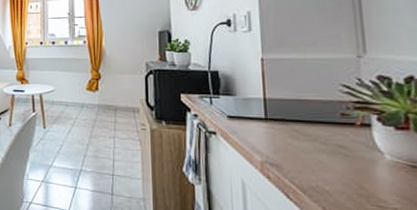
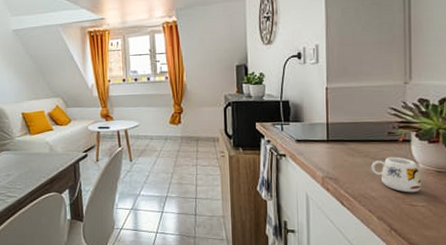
mug: none [321,143,392,191] -> present [370,156,422,193]

